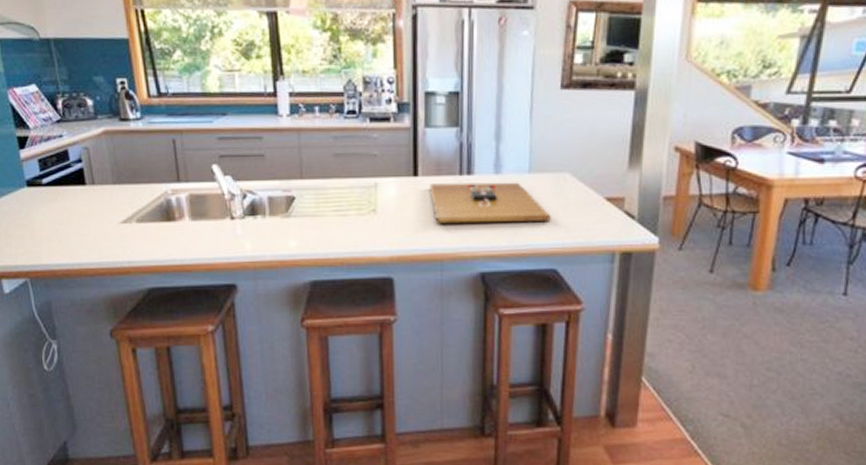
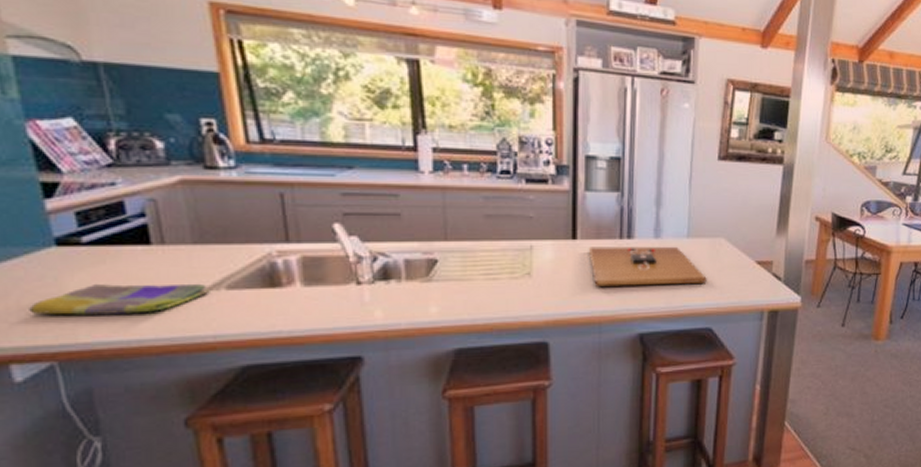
dish towel: none [12,216,125,242] -> present [29,283,210,315]

